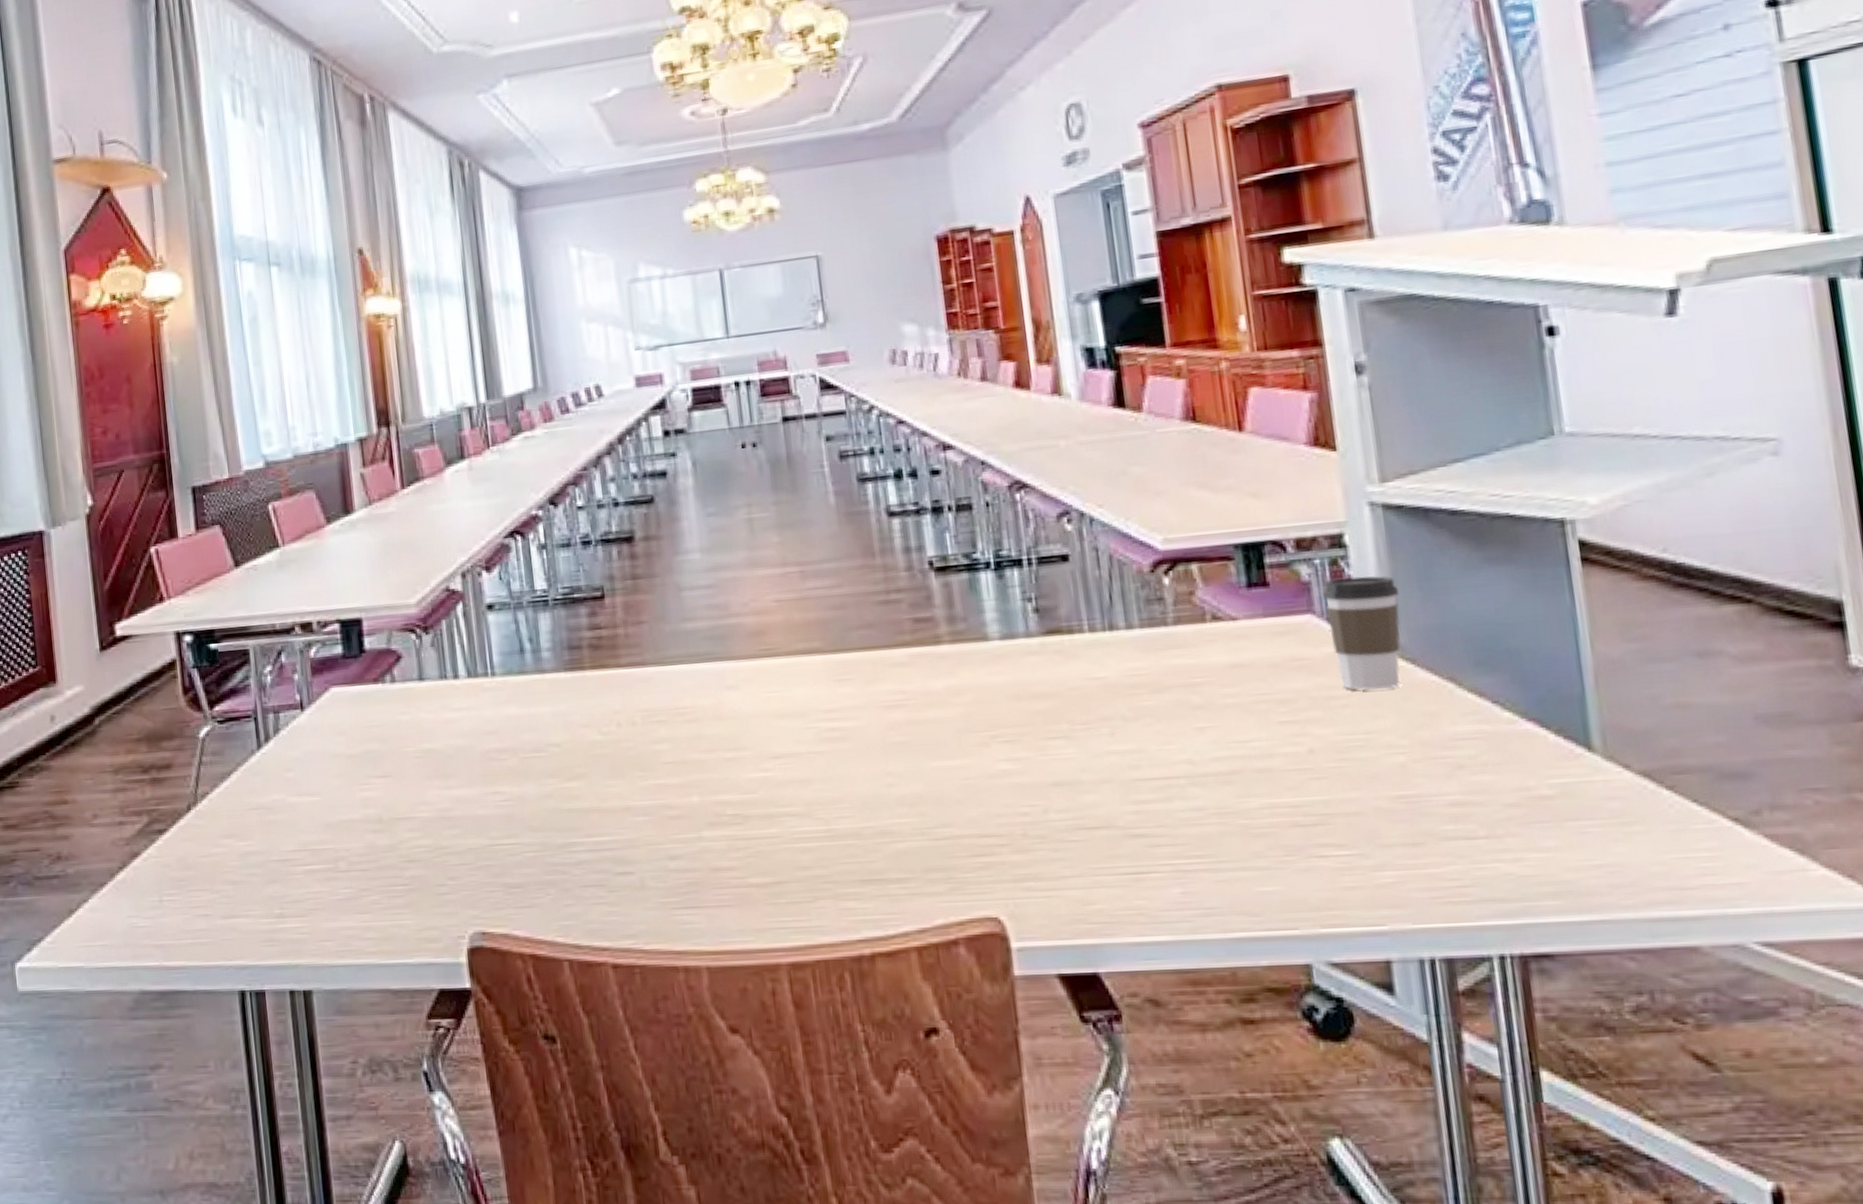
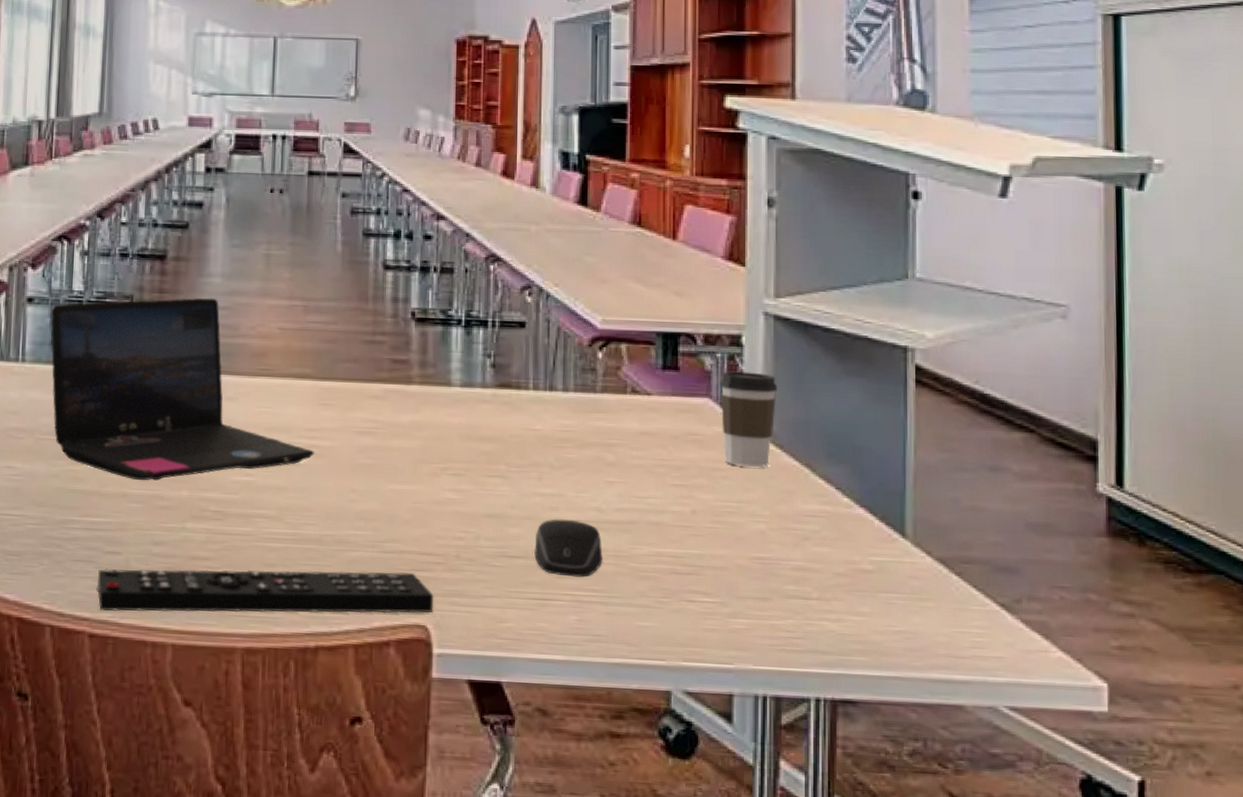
laptop: none [515,577,838,791] -> present [50,297,315,481]
remote control: none [611,859,1005,937] -> present [95,568,434,614]
computer mouse: none [1116,777,1204,844] -> present [534,519,603,578]

